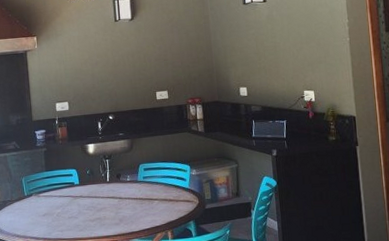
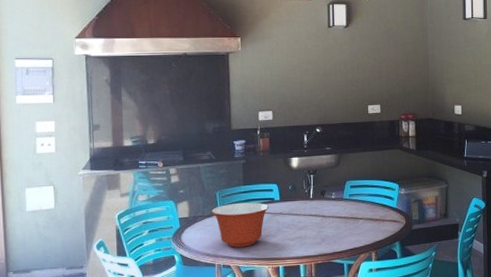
mixing bowl: none [19,186,70,229] -> present [211,202,270,248]

